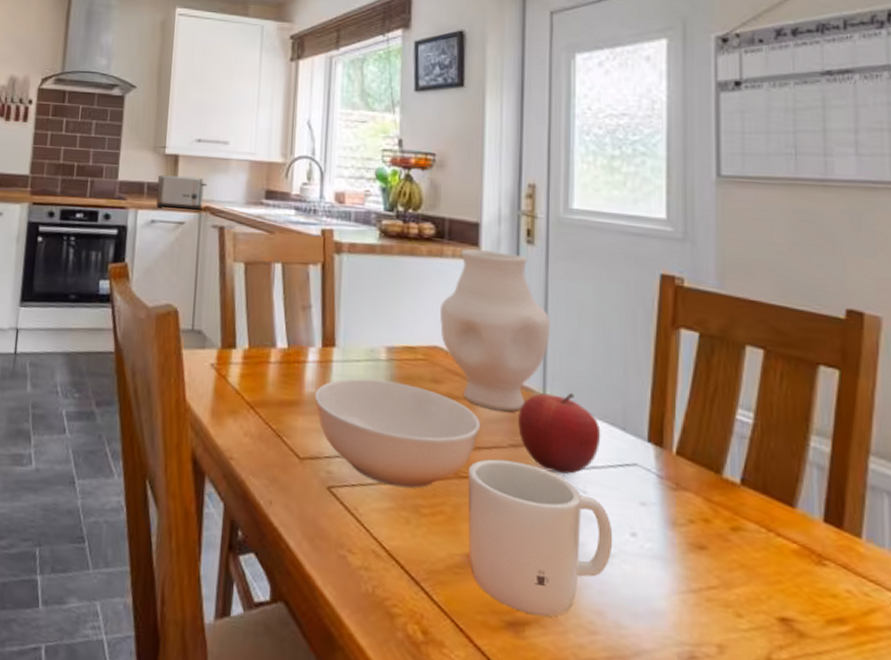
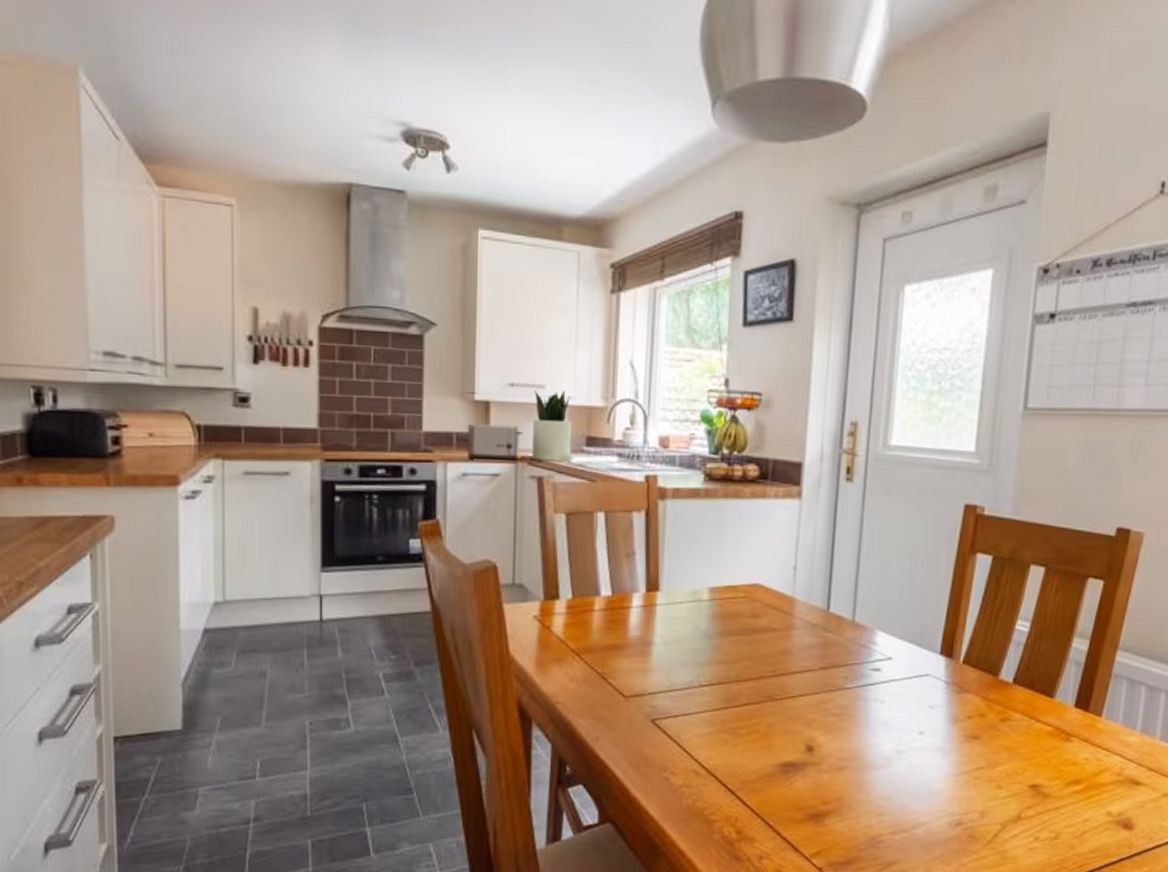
planter: none [210,146,255,214] -> present [527,390,575,462]
bowl: present [315,378,481,489] -> none [639,619,795,714]
vase: present [440,249,551,412] -> none [761,489,863,639]
mug: present [467,458,613,617] -> none [779,681,904,807]
fruit: present [517,392,601,474] -> none [827,617,901,688]

